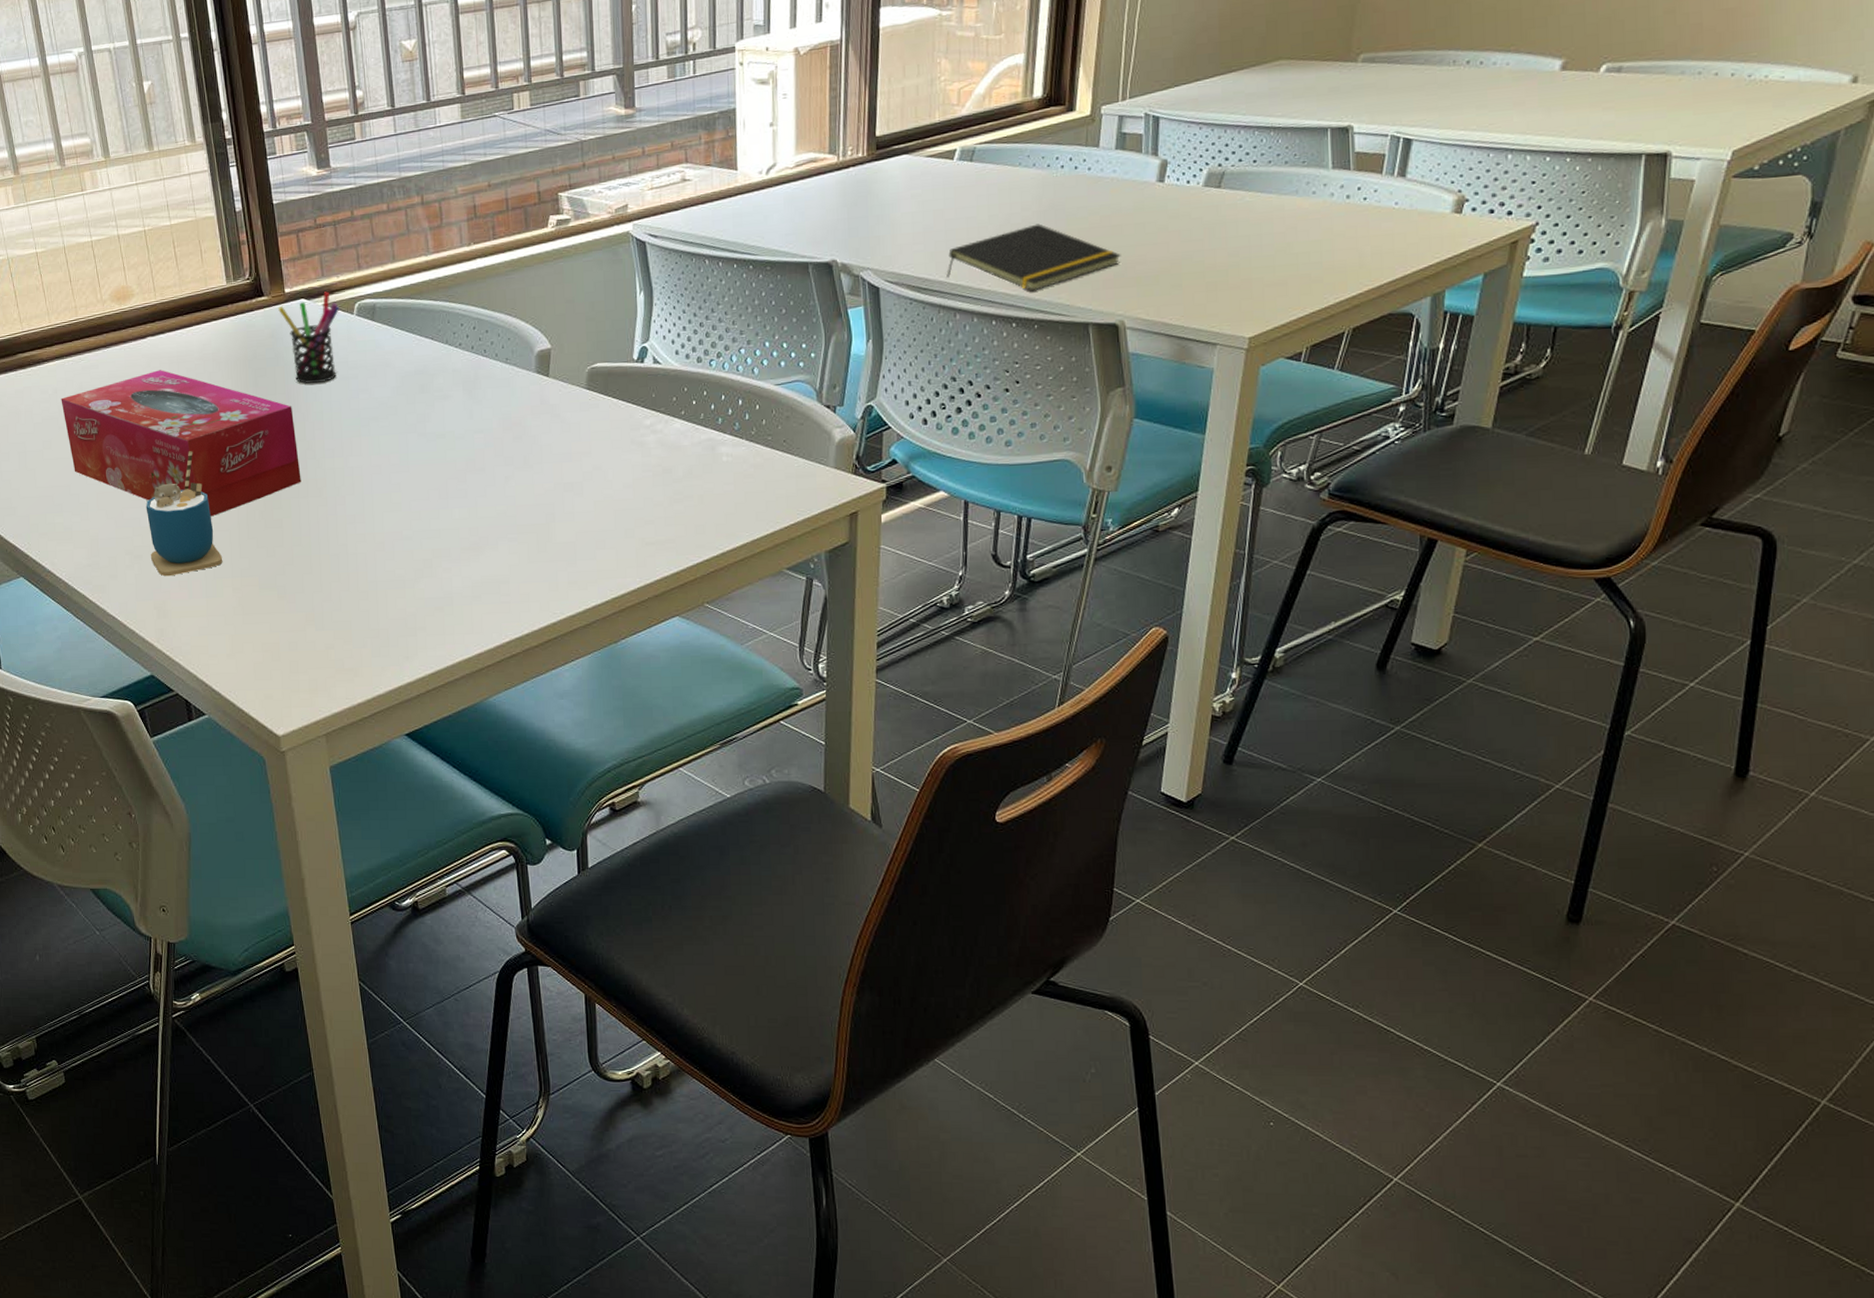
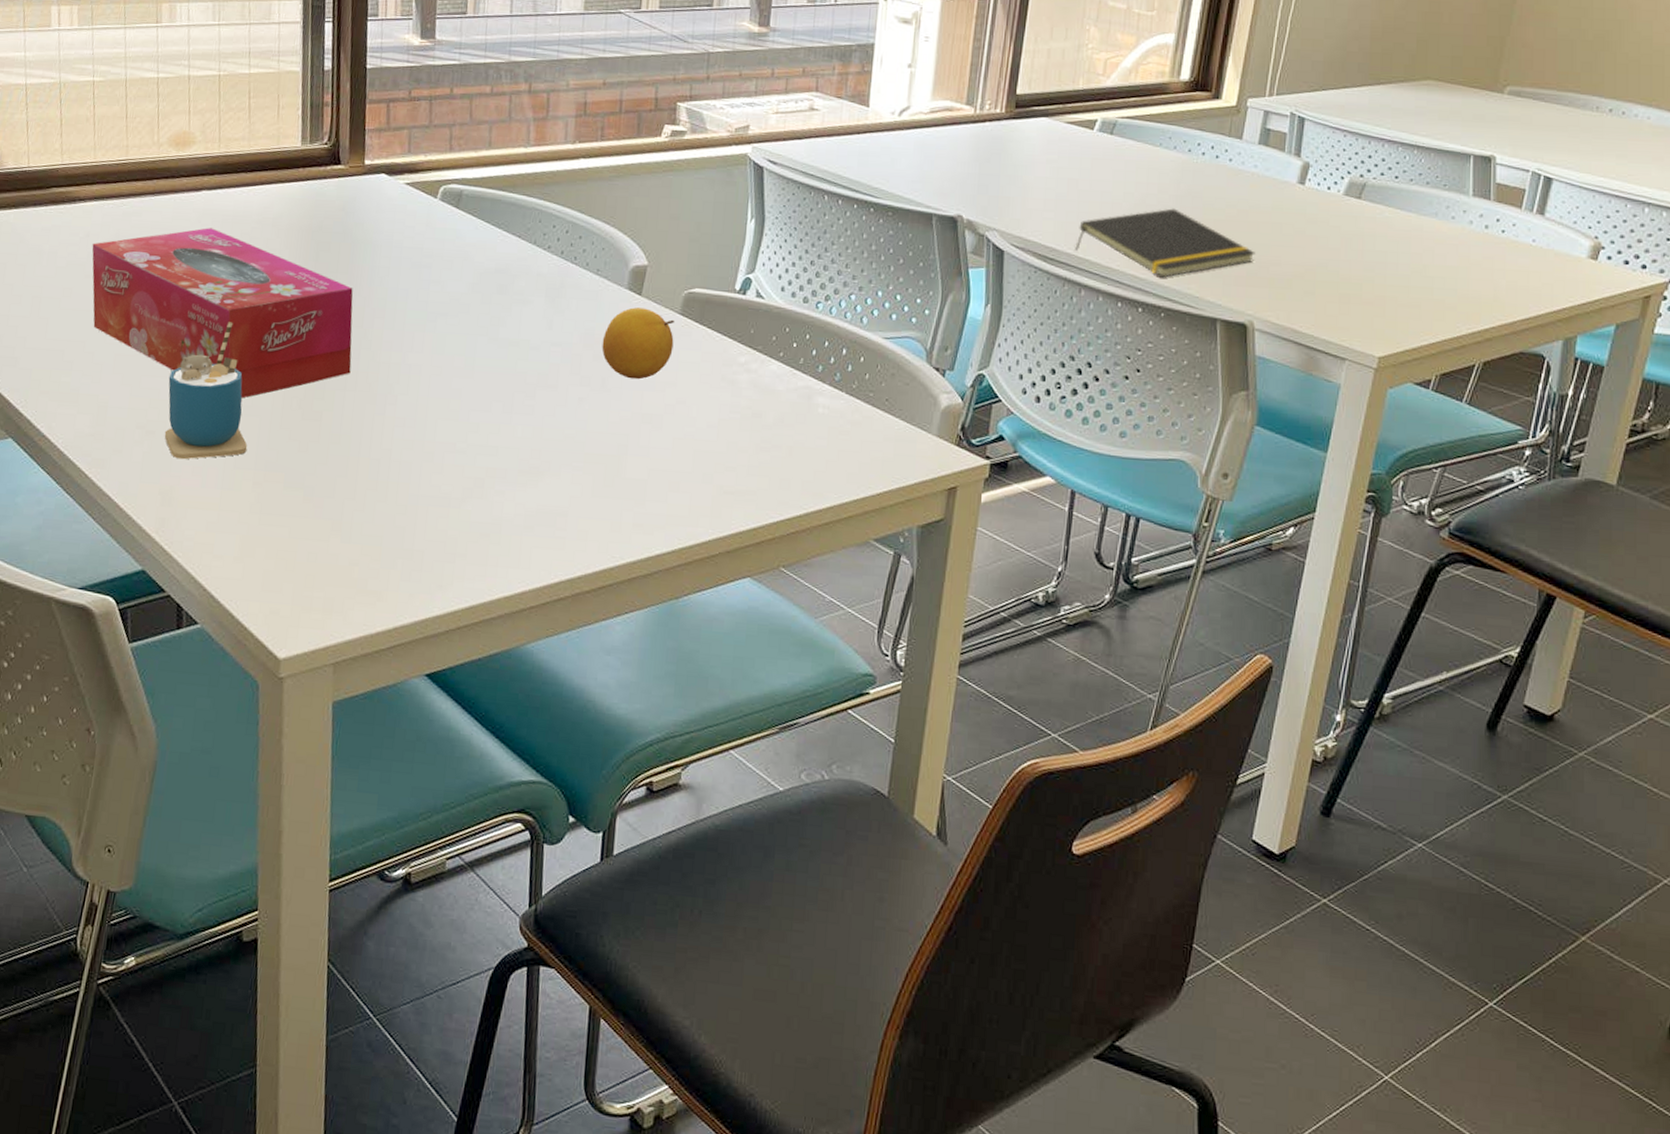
pen holder: present [278,291,340,385] -> none [354,169,423,268]
fruit: none [519,388,584,454] -> present [601,307,675,380]

